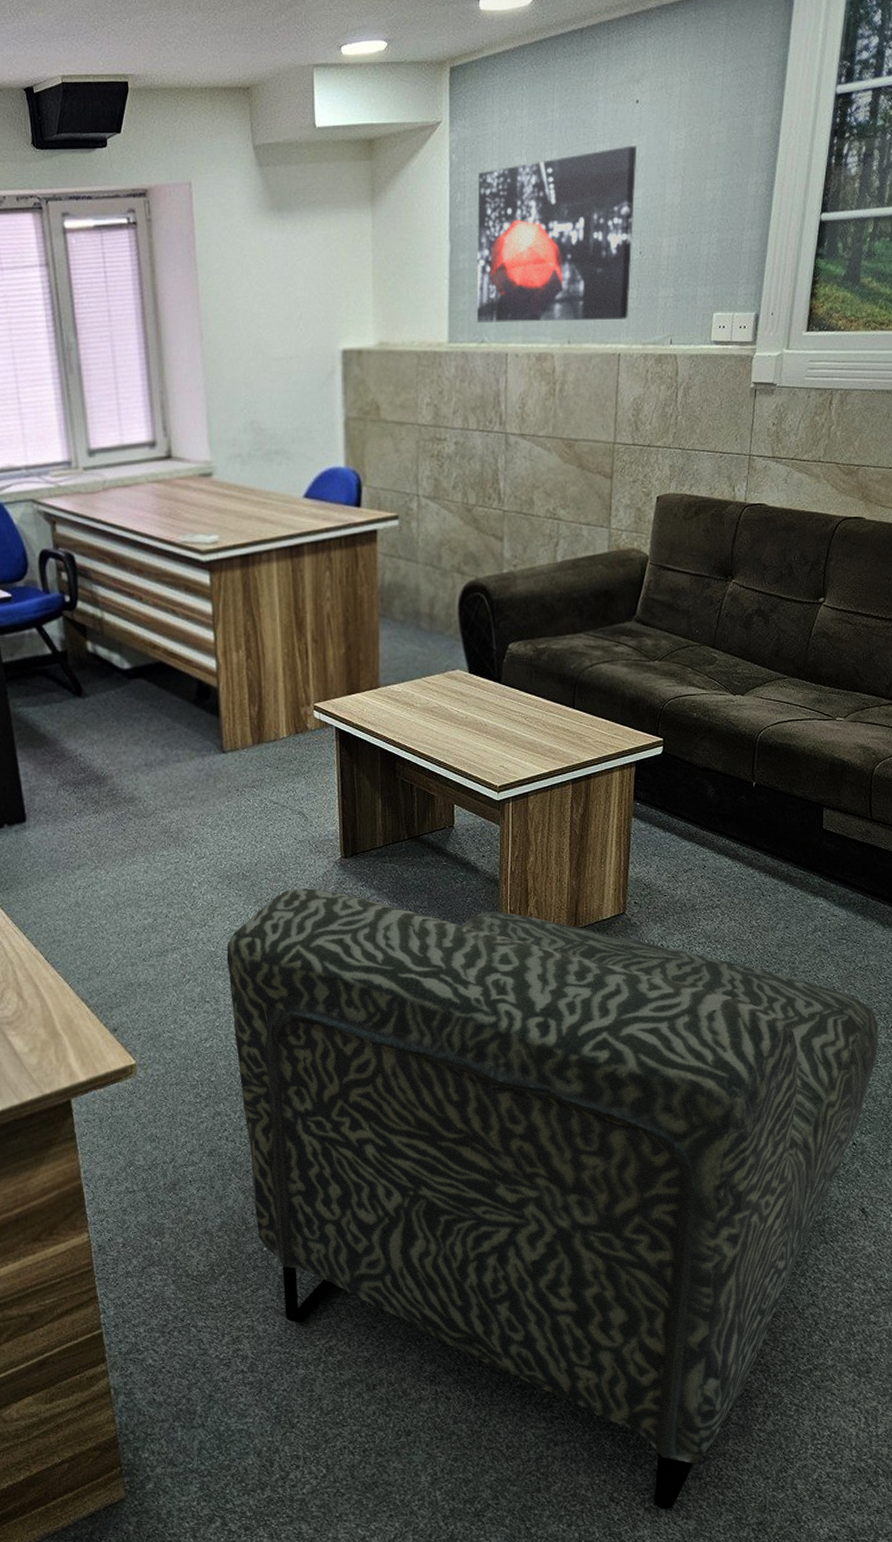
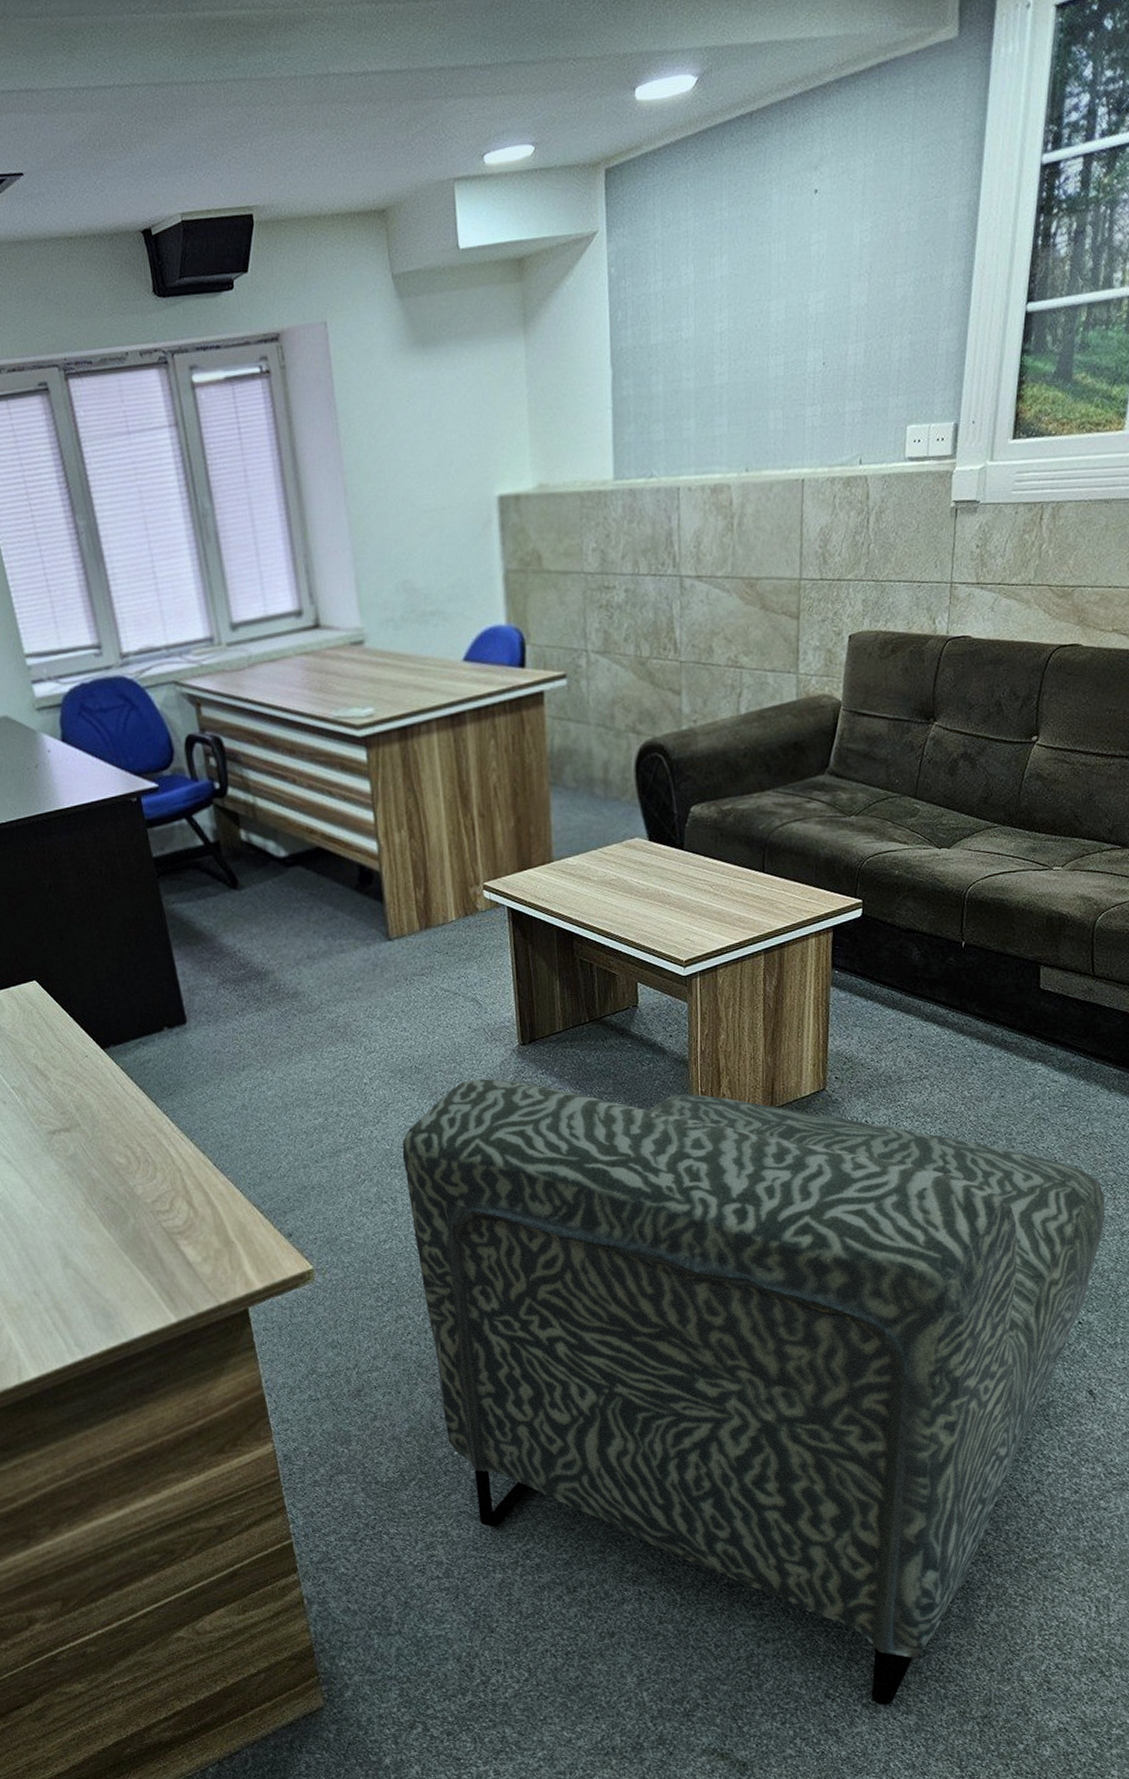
wall art: present [476,145,637,323] -> none [640,242,817,455]

